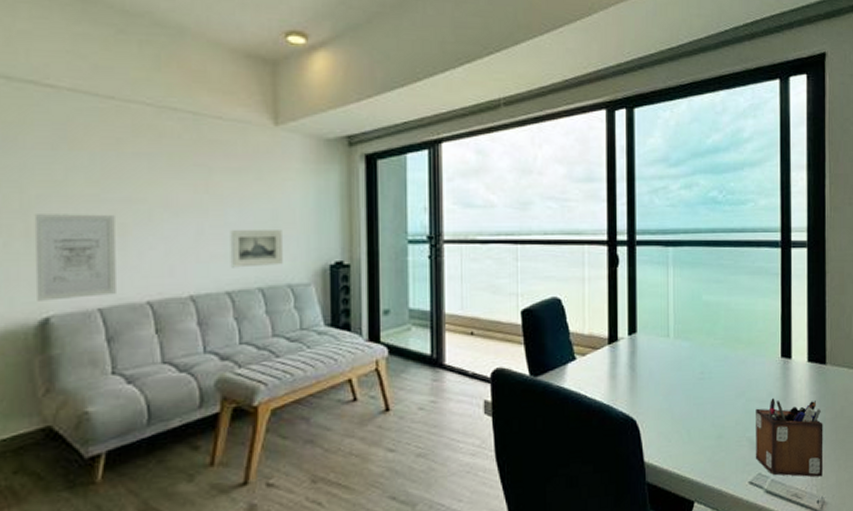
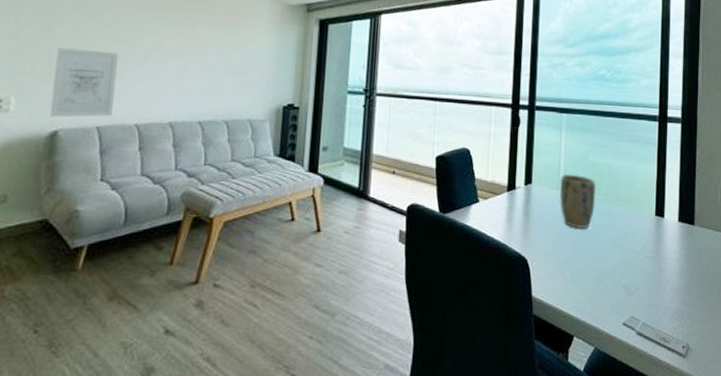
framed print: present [230,230,283,268] -> none [204,72,248,103]
plant pot: none [670,317,712,381] -> present [560,173,596,229]
desk organizer: present [756,398,824,477] -> none [630,251,690,325]

